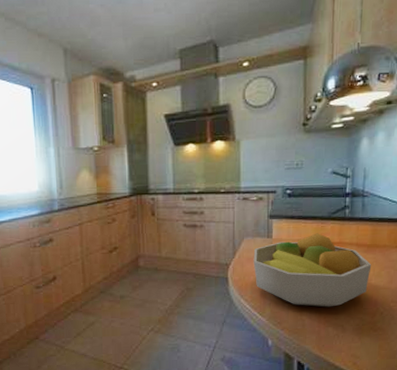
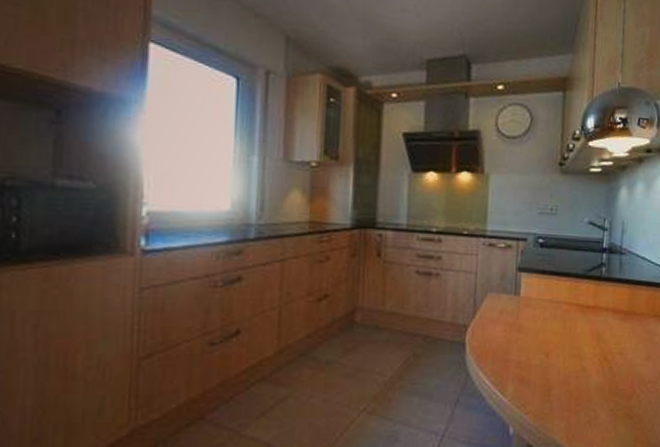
fruit bowl: present [253,233,372,307] -> none [496,293,629,386]

